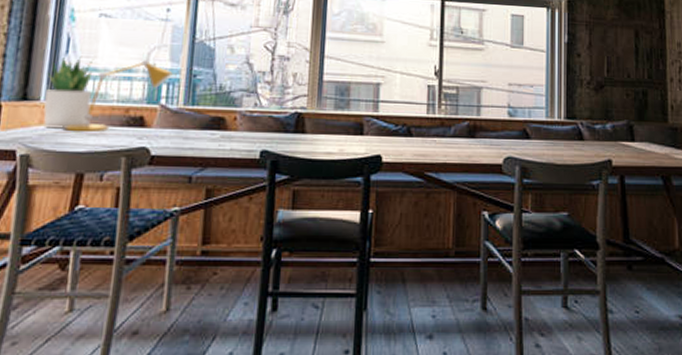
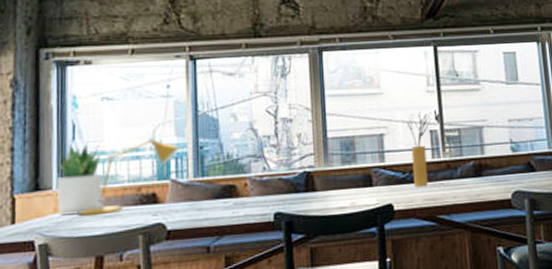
vase: none [405,65,432,142] -> present [406,112,432,188]

